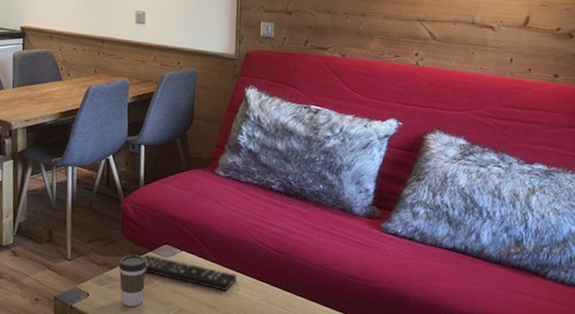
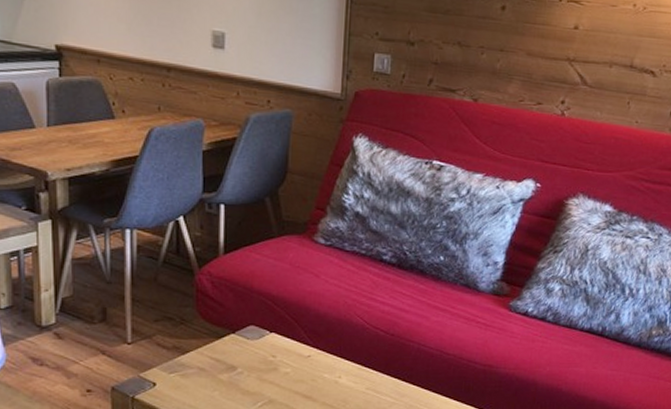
coffee cup: present [118,255,147,306] -> none [192,337,228,397]
remote control: present [142,255,236,290] -> none [222,338,338,378]

